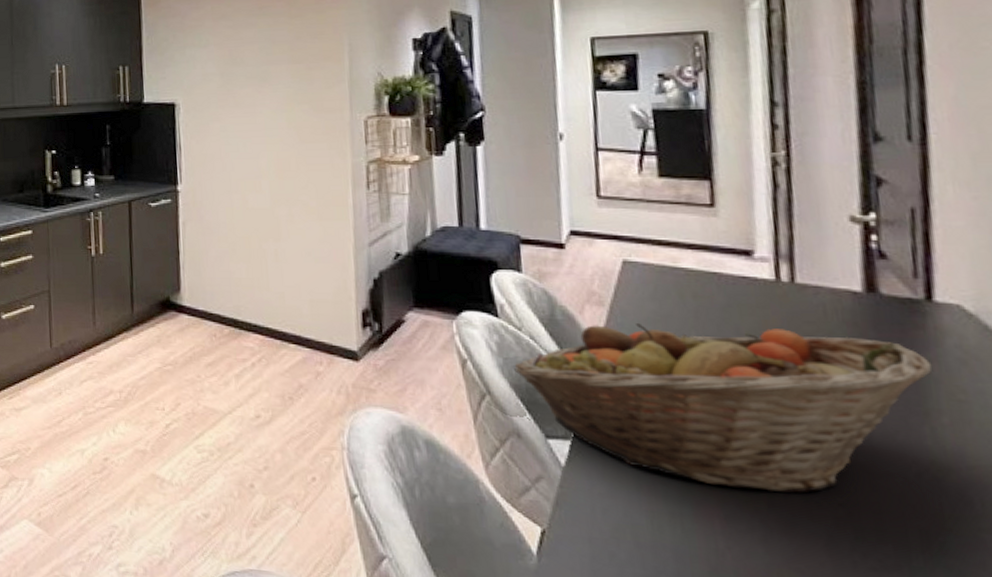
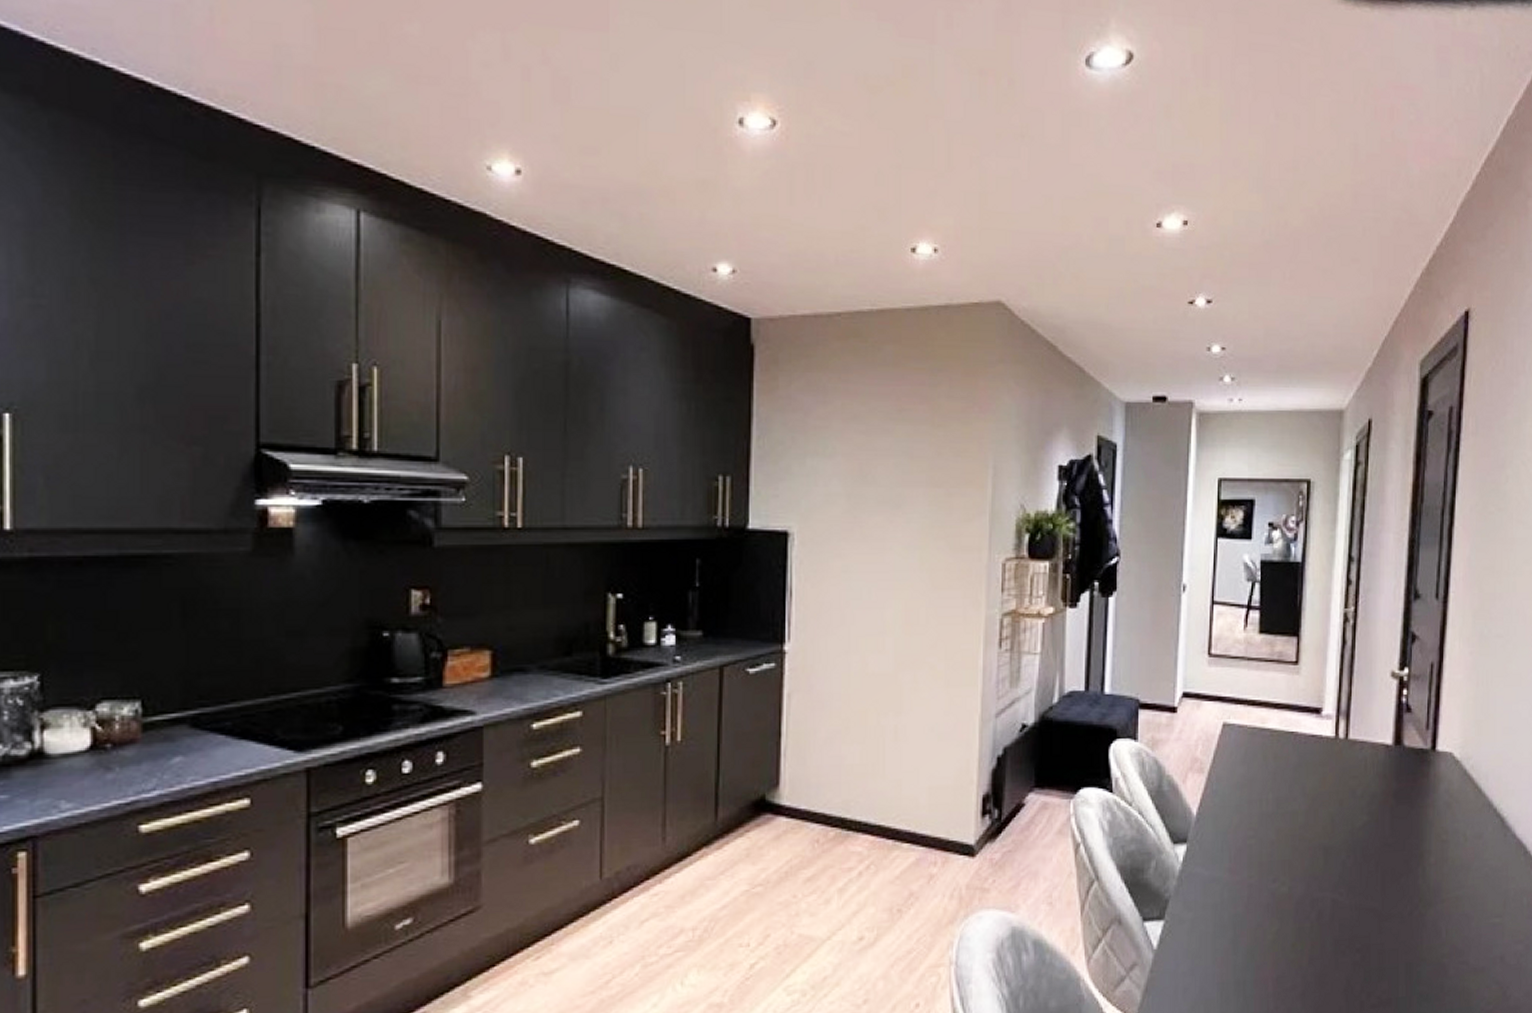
fruit basket: present [514,322,933,493] -> none [1122,785,1429,948]

